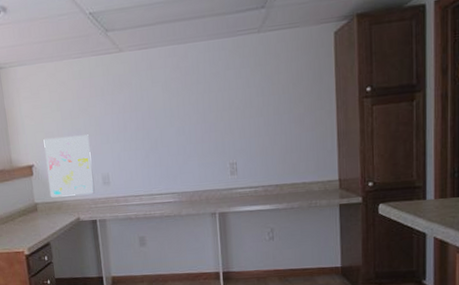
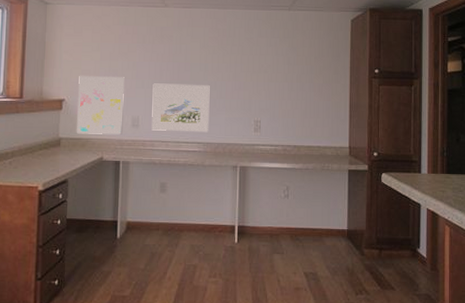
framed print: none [118,132,181,186] -> present [151,83,210,133]

